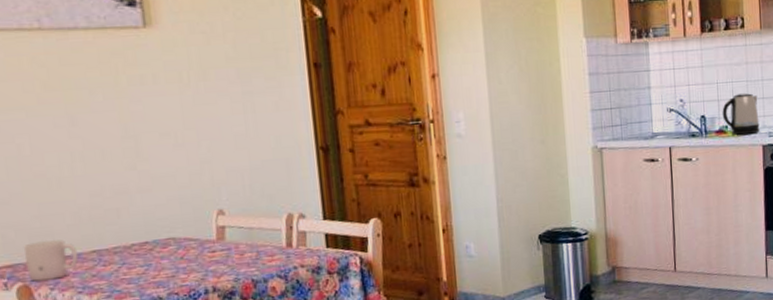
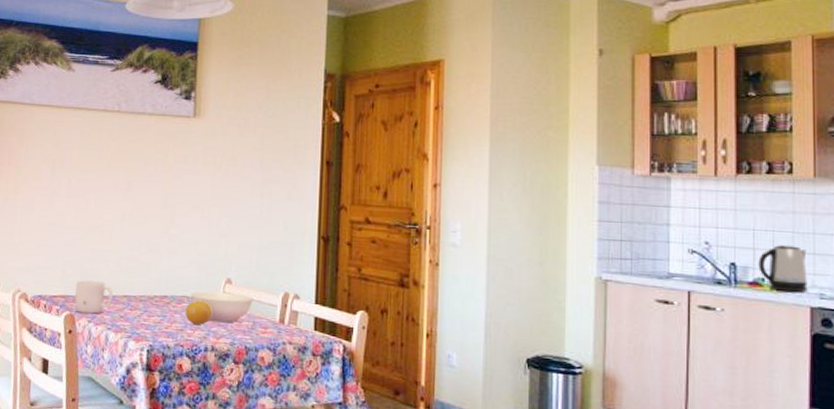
fruit: none [174,238,207,267] -> present [185,300,212,325]
bowl: none [176,224,253,261] -> present [190,291,253,323]

